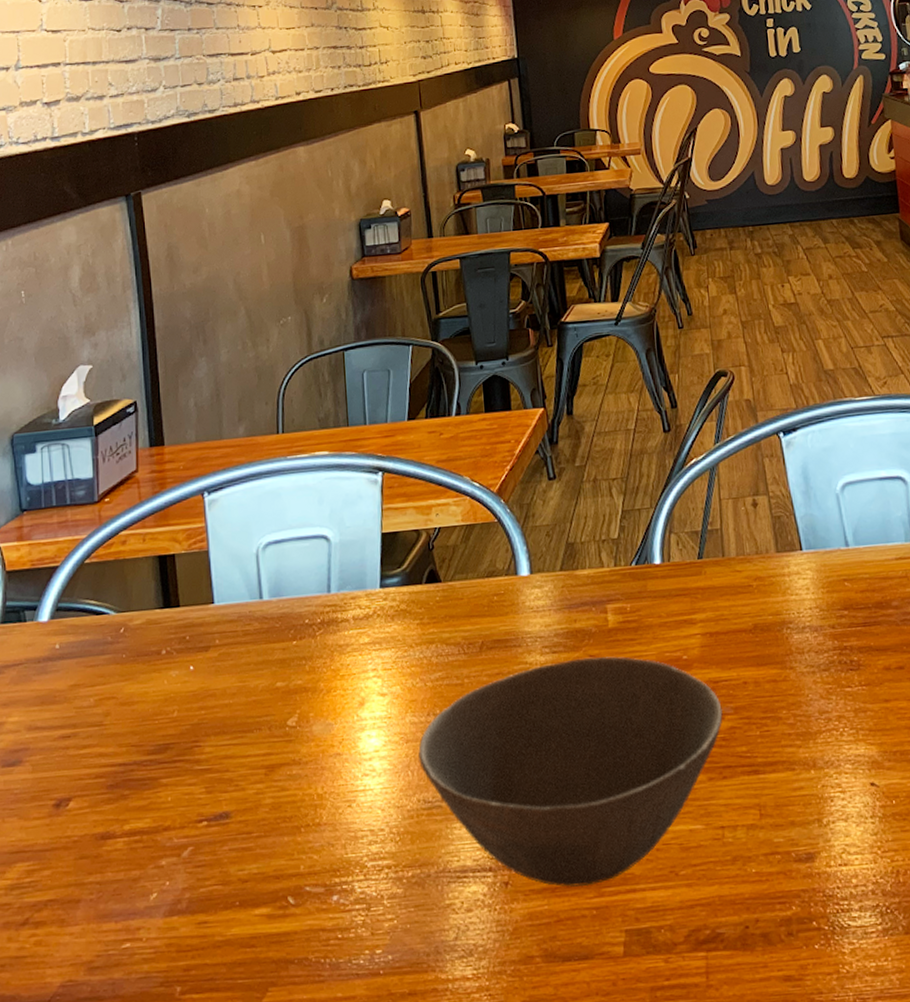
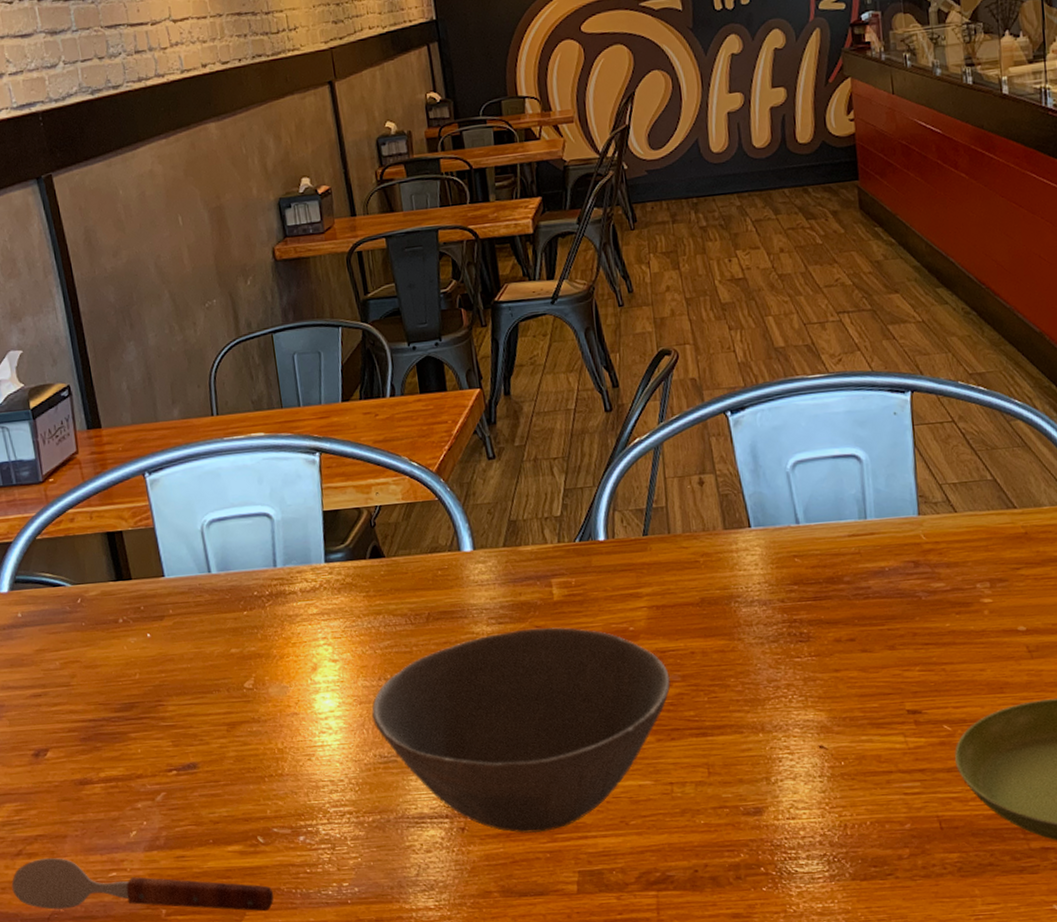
soupspoon: none [12,927,301,990] -> present [11,858,274,912]

